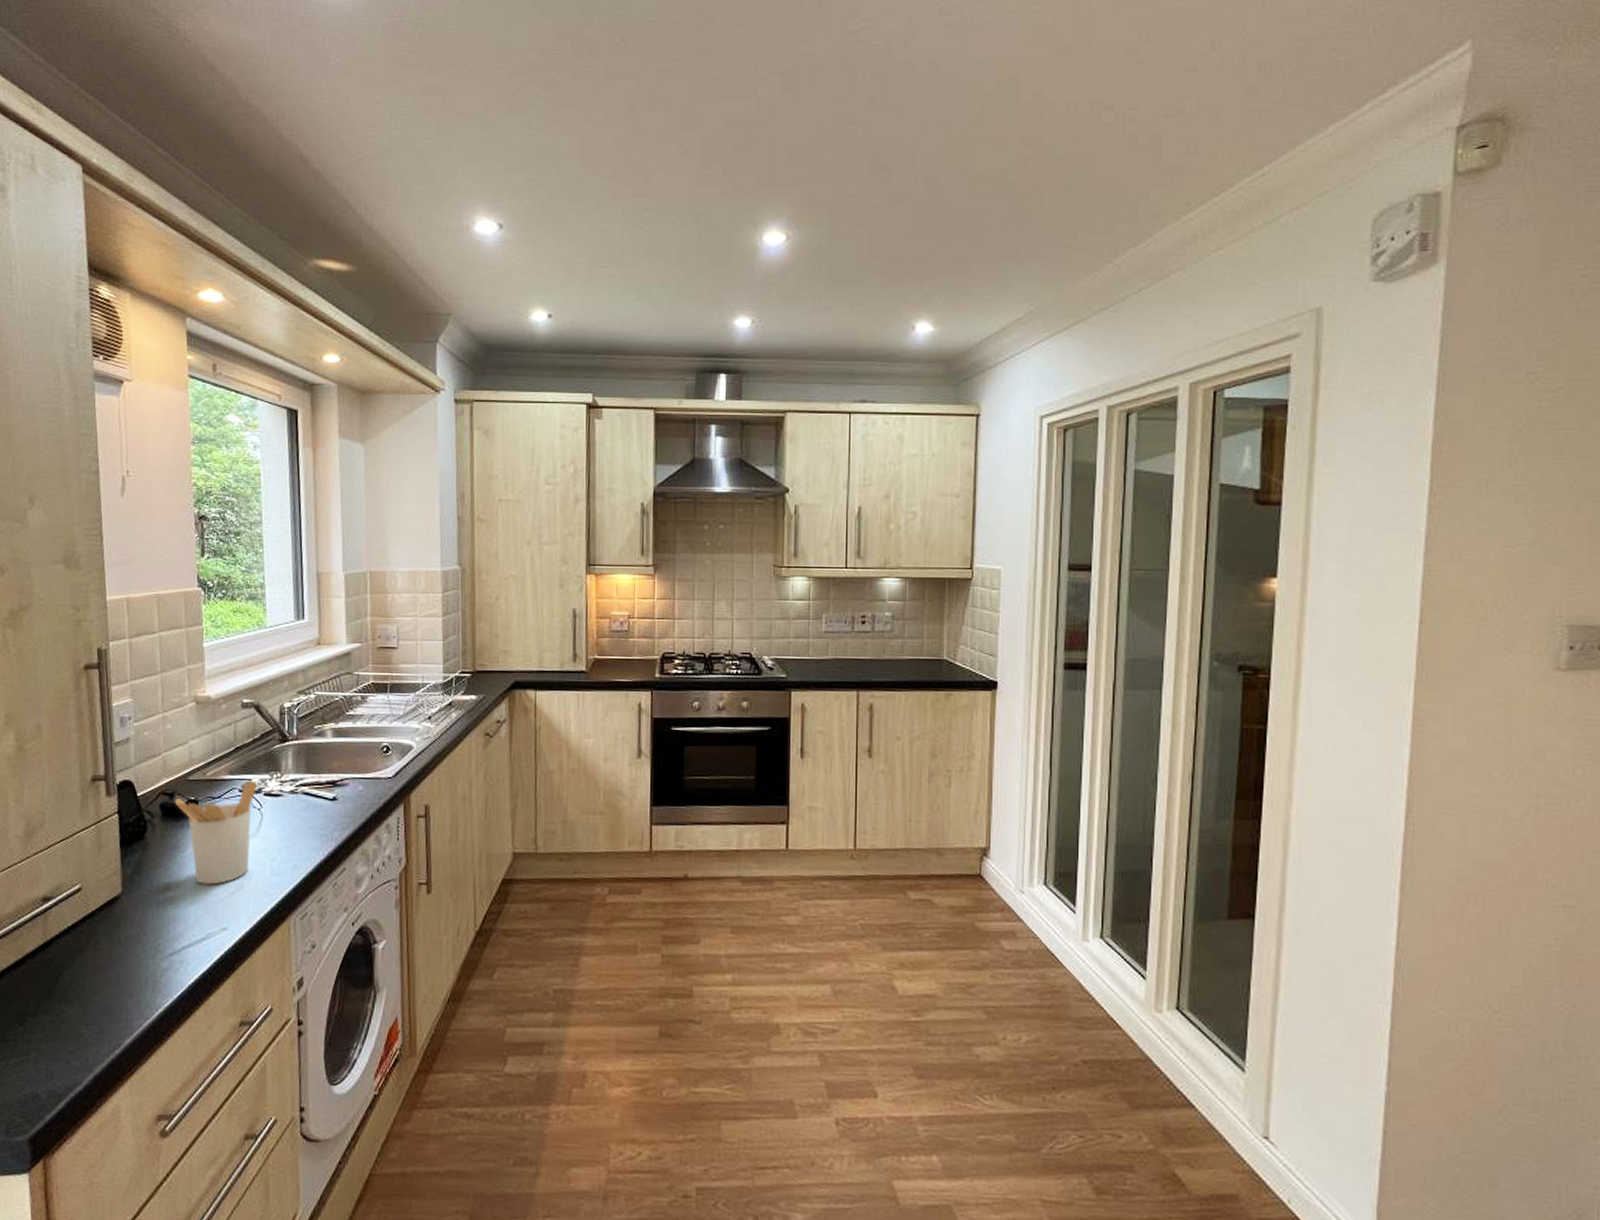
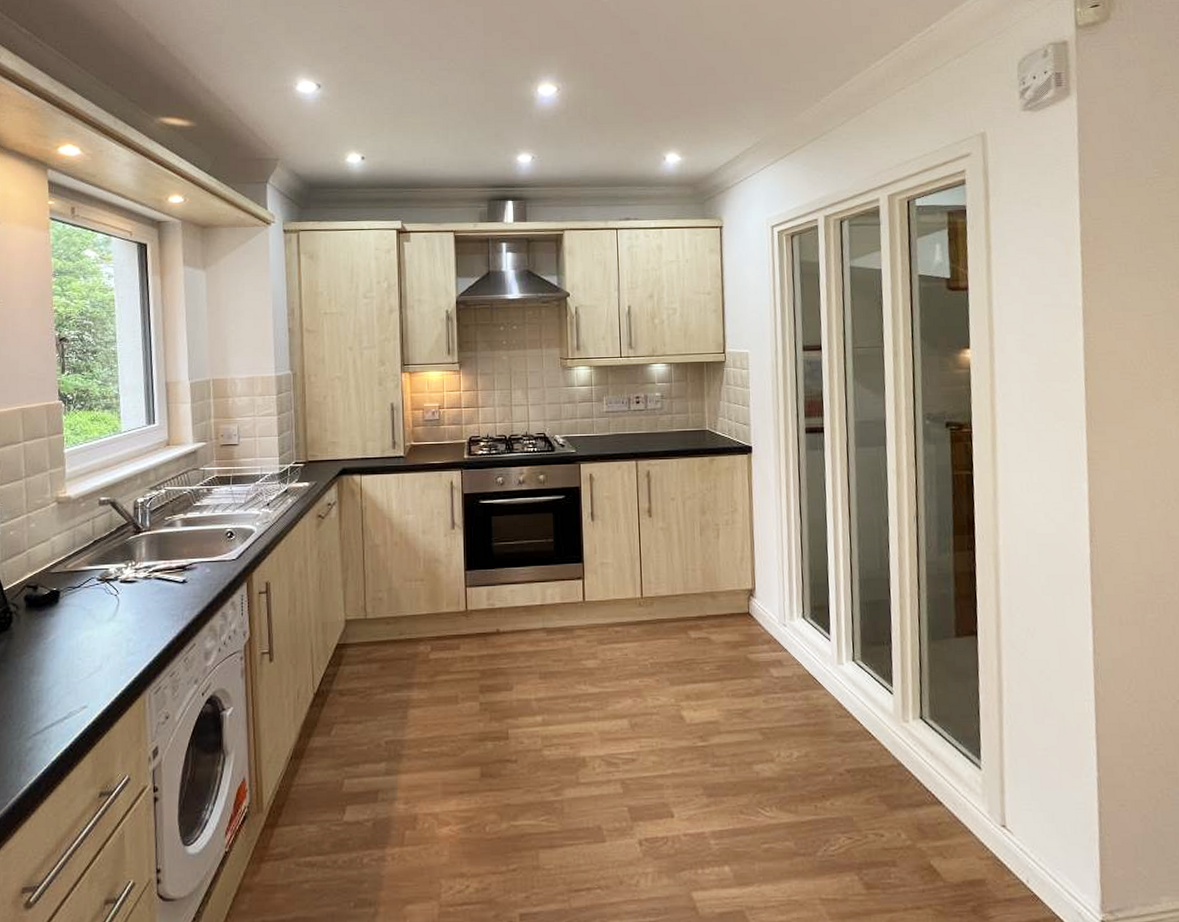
utensil holder: present [175,780,257,885] -> none [38,570,114,667]

